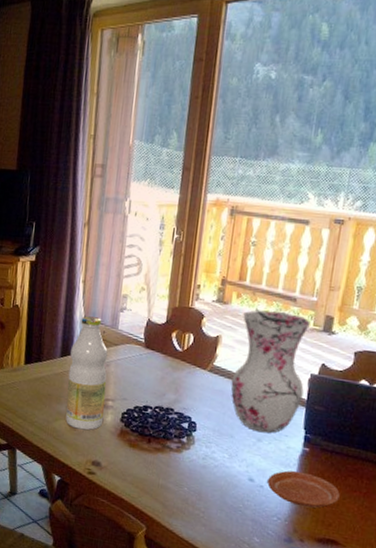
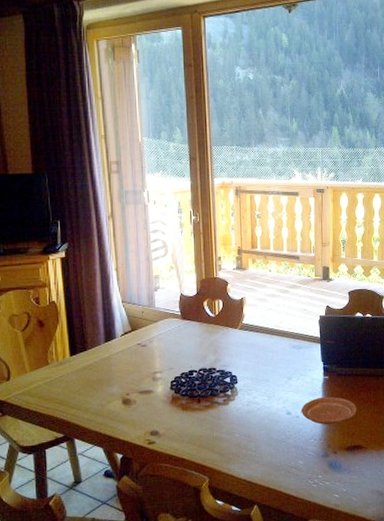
bottle: present [66,316,108,431] -> none [114,300,155,406]
vase: present [230,310,310,433] -> none [259,269,317,372]

